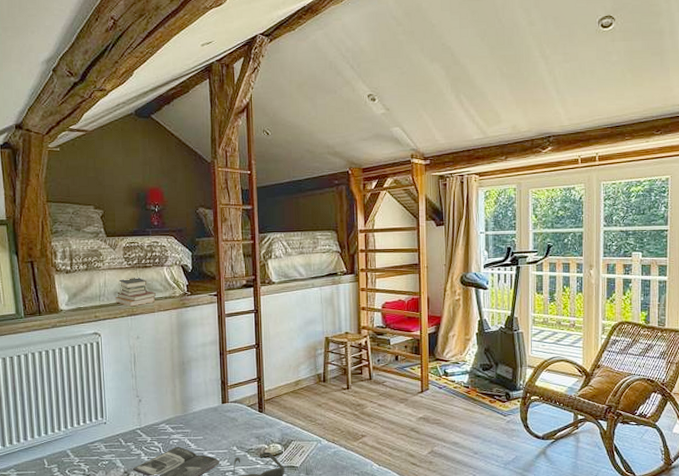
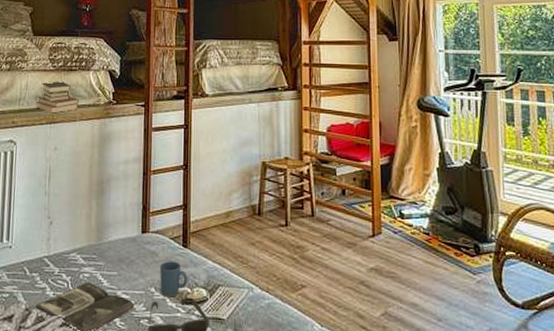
mug: none [240,424,265,453] -> present [160,261,188,297]

